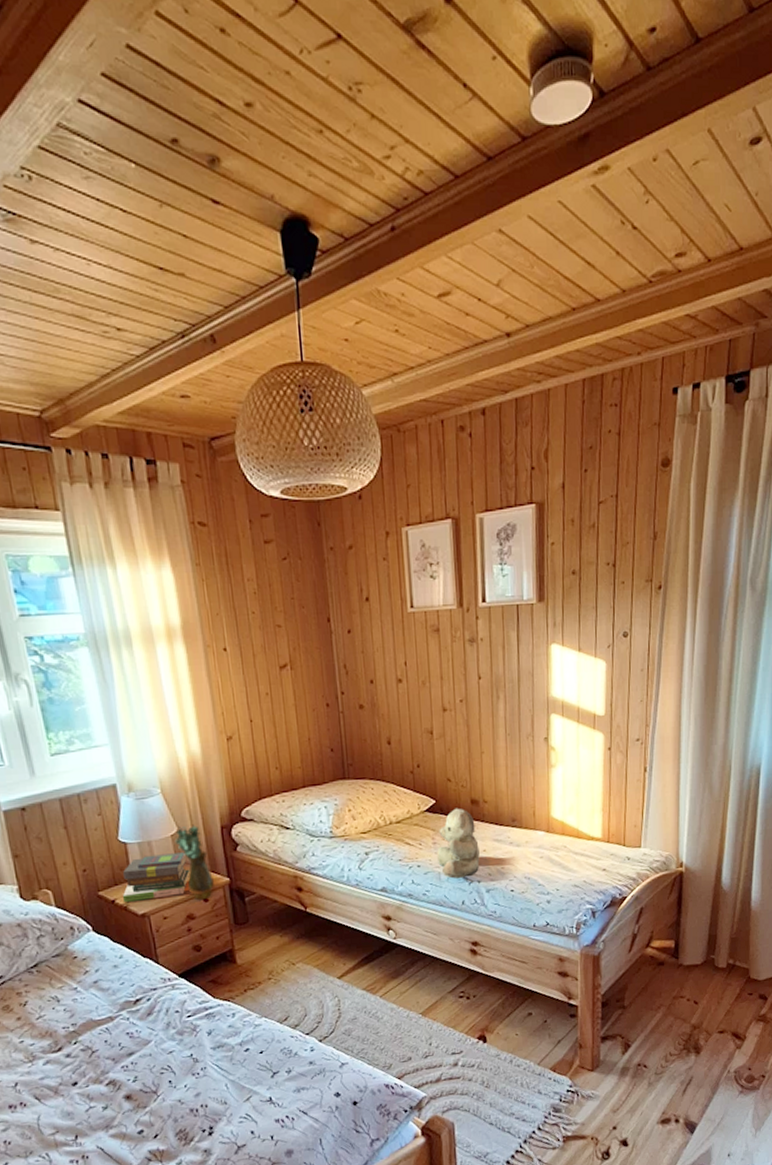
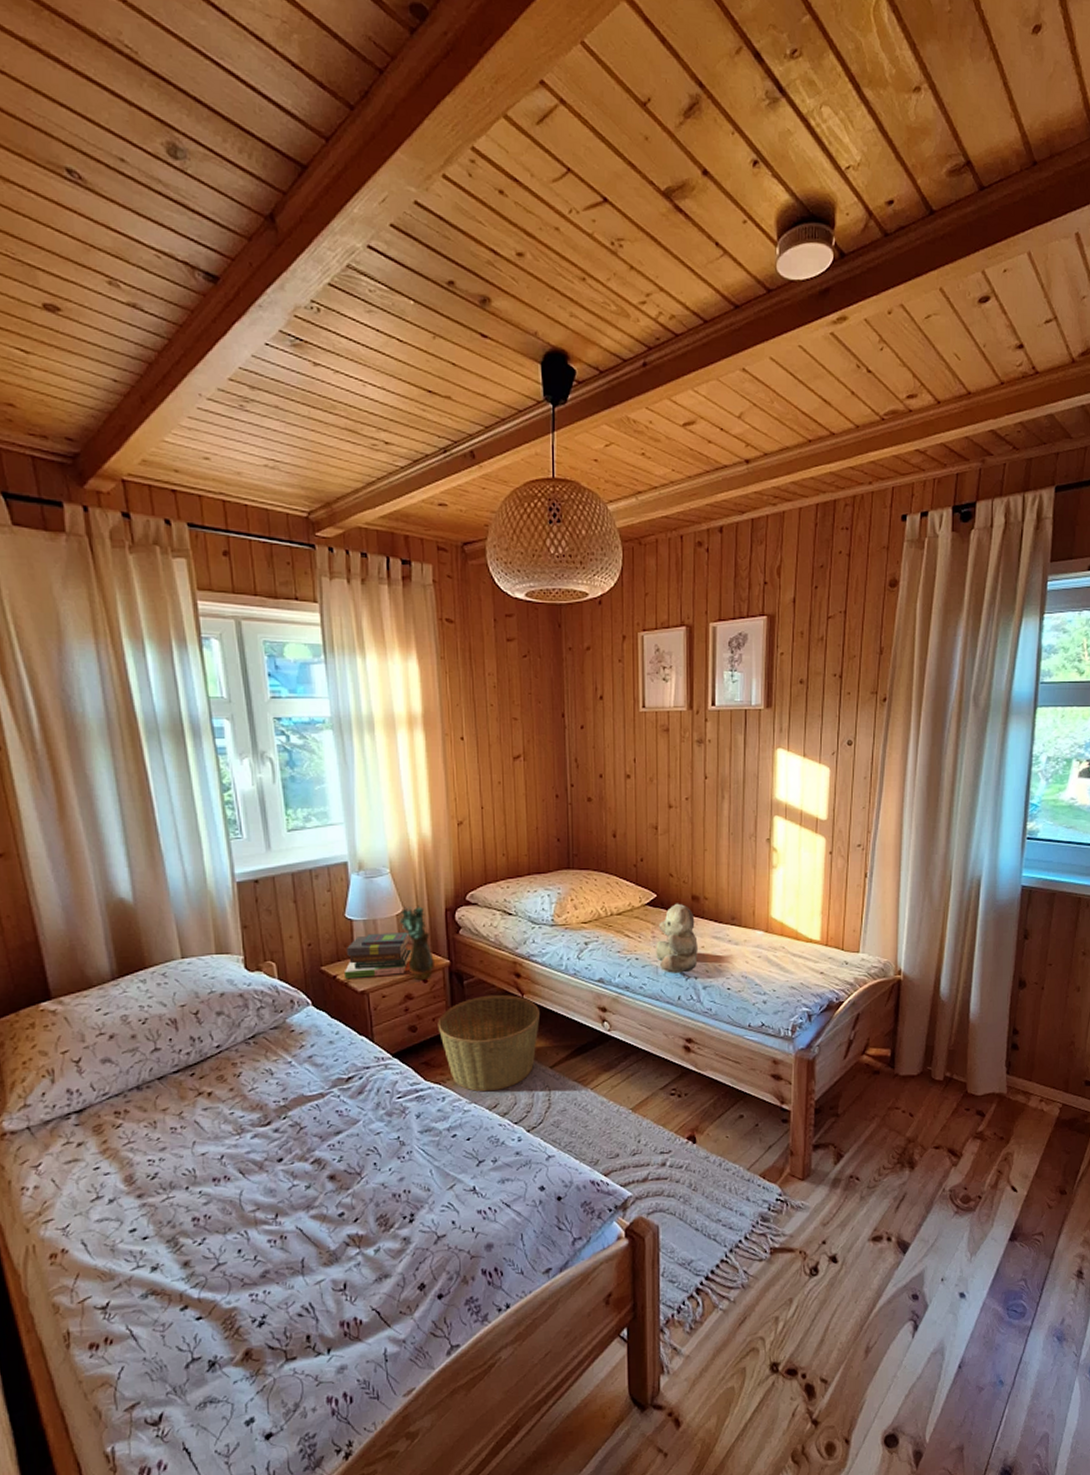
basket: none [222,909,325,1006] -> present [437,994,541,1092]

